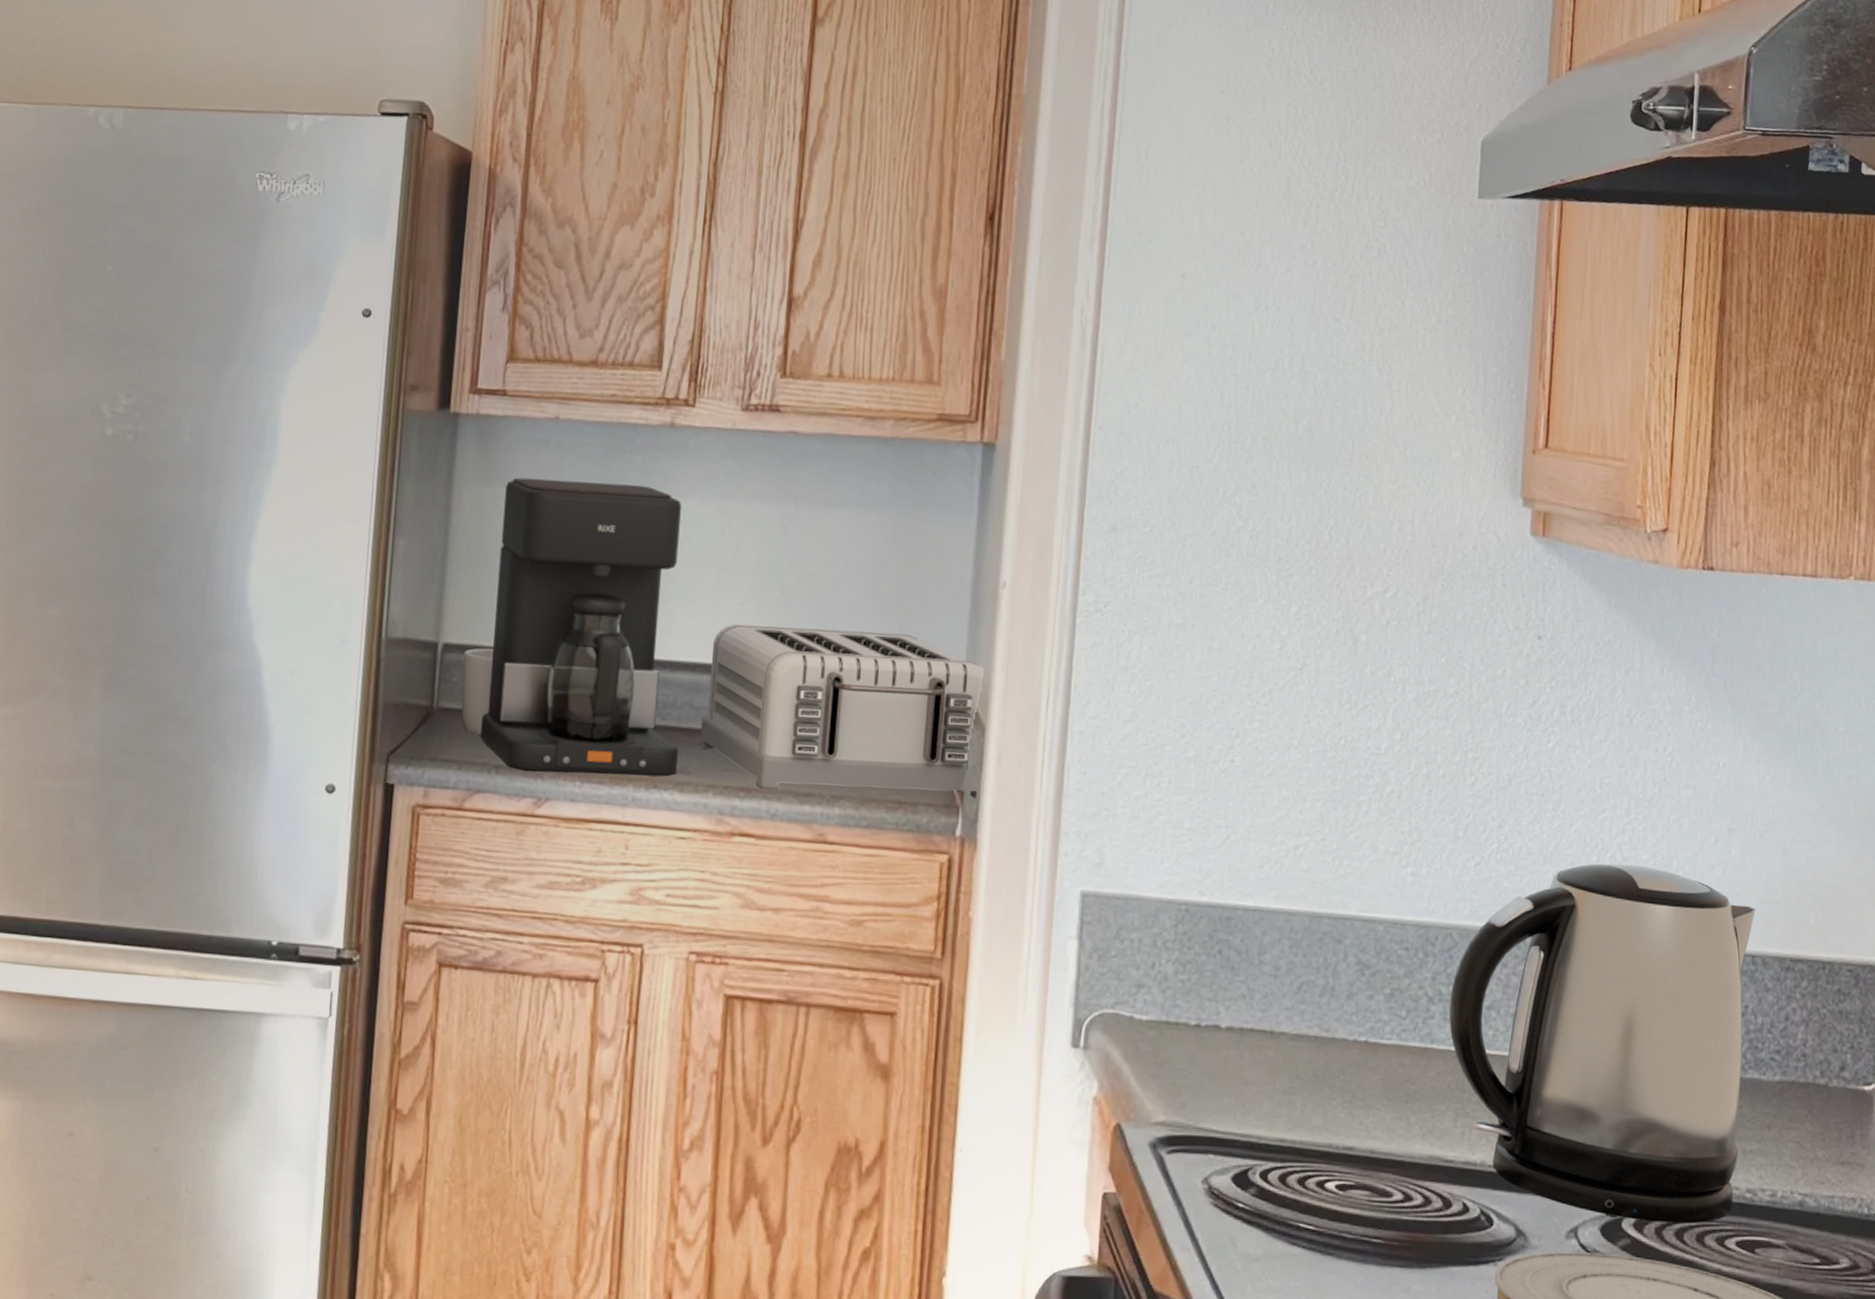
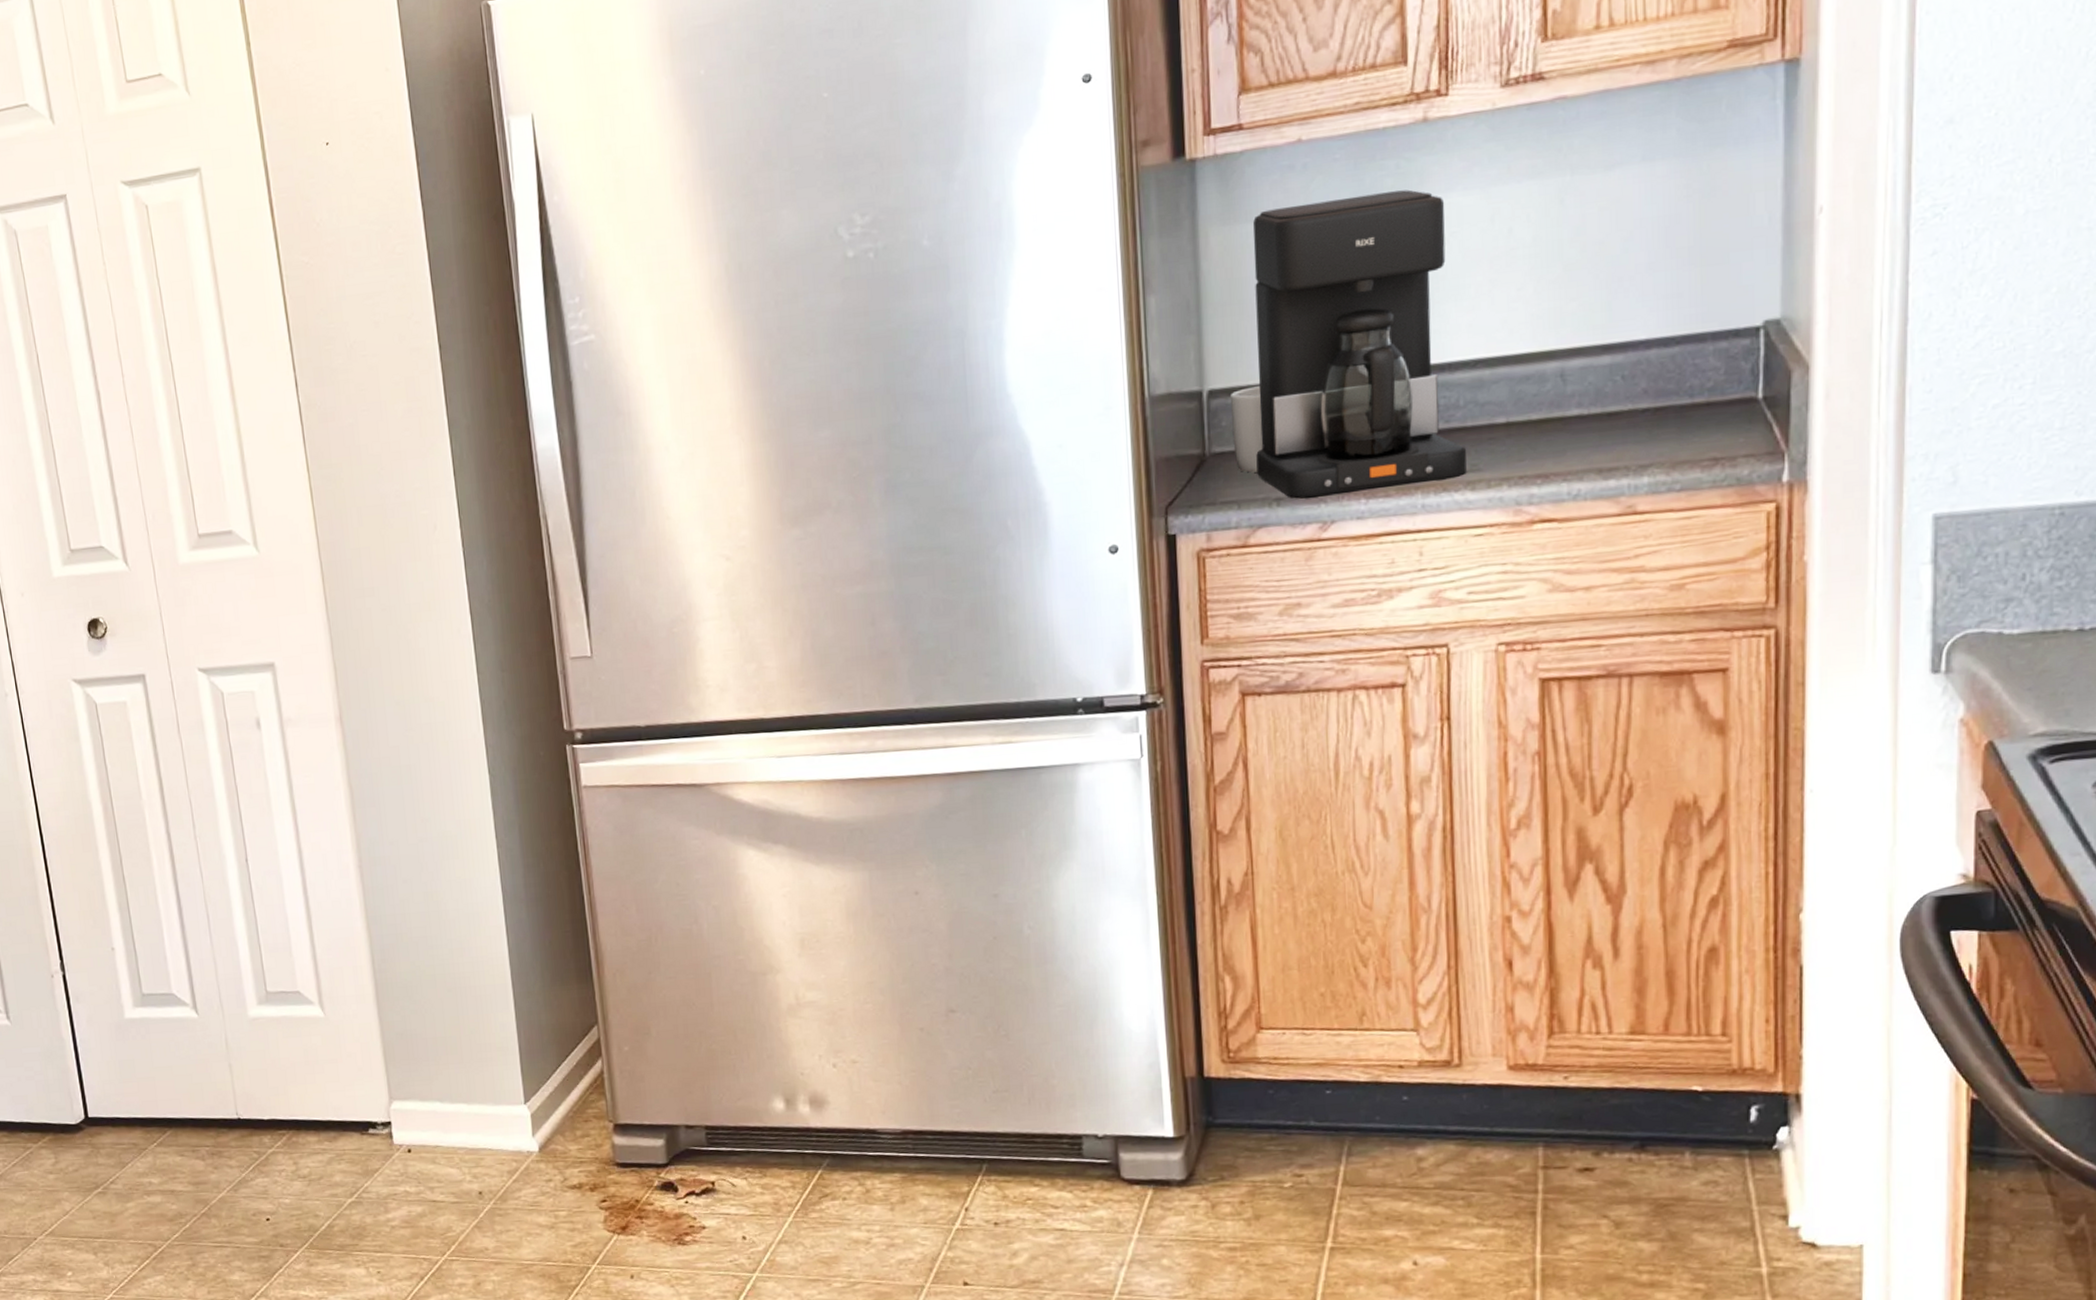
toaster: present [699,624,986,799] -> none [1487,283,1807,473]

